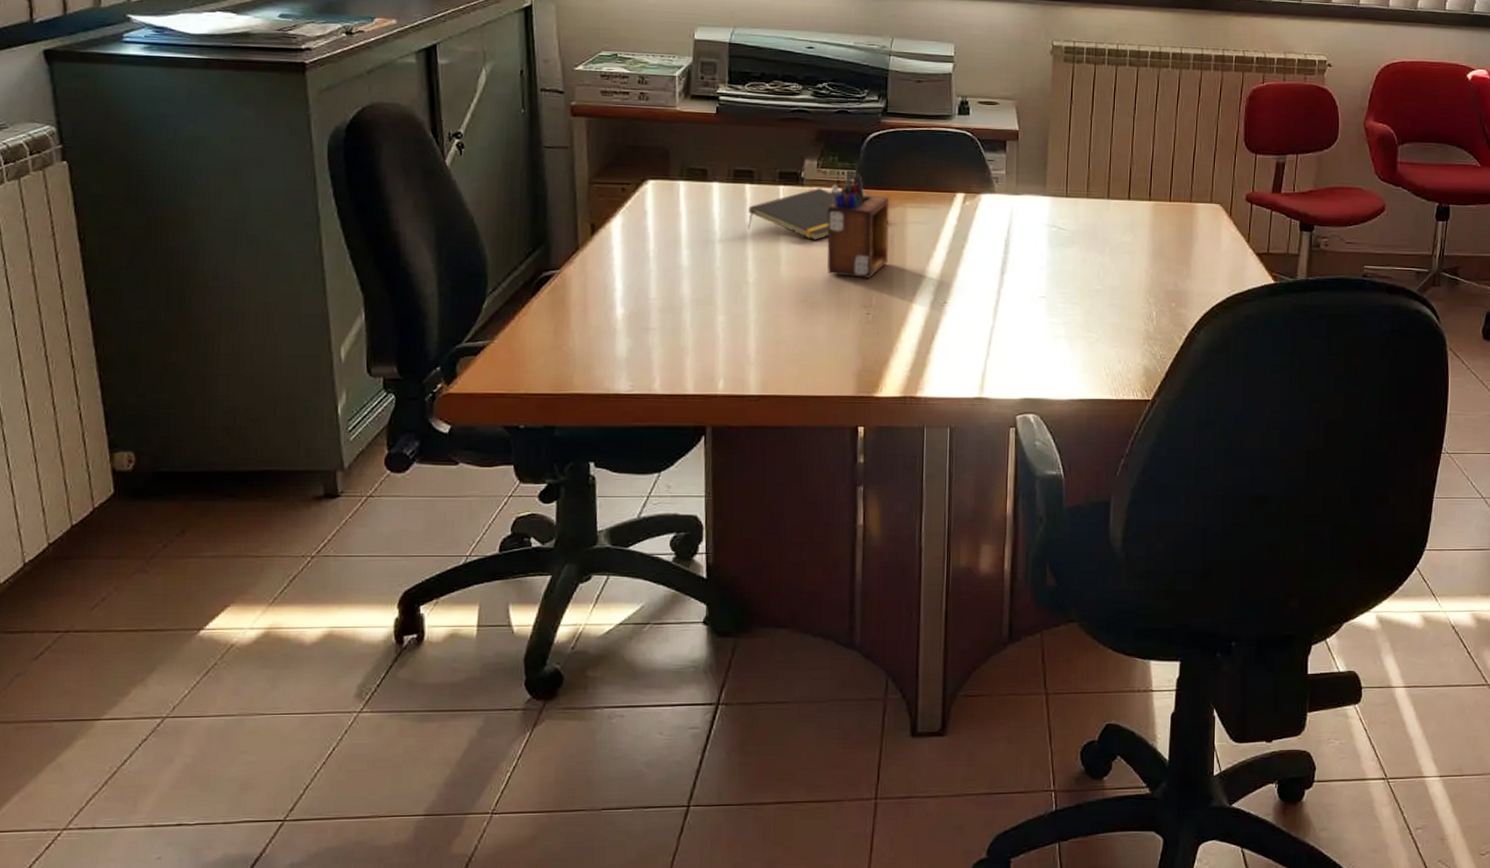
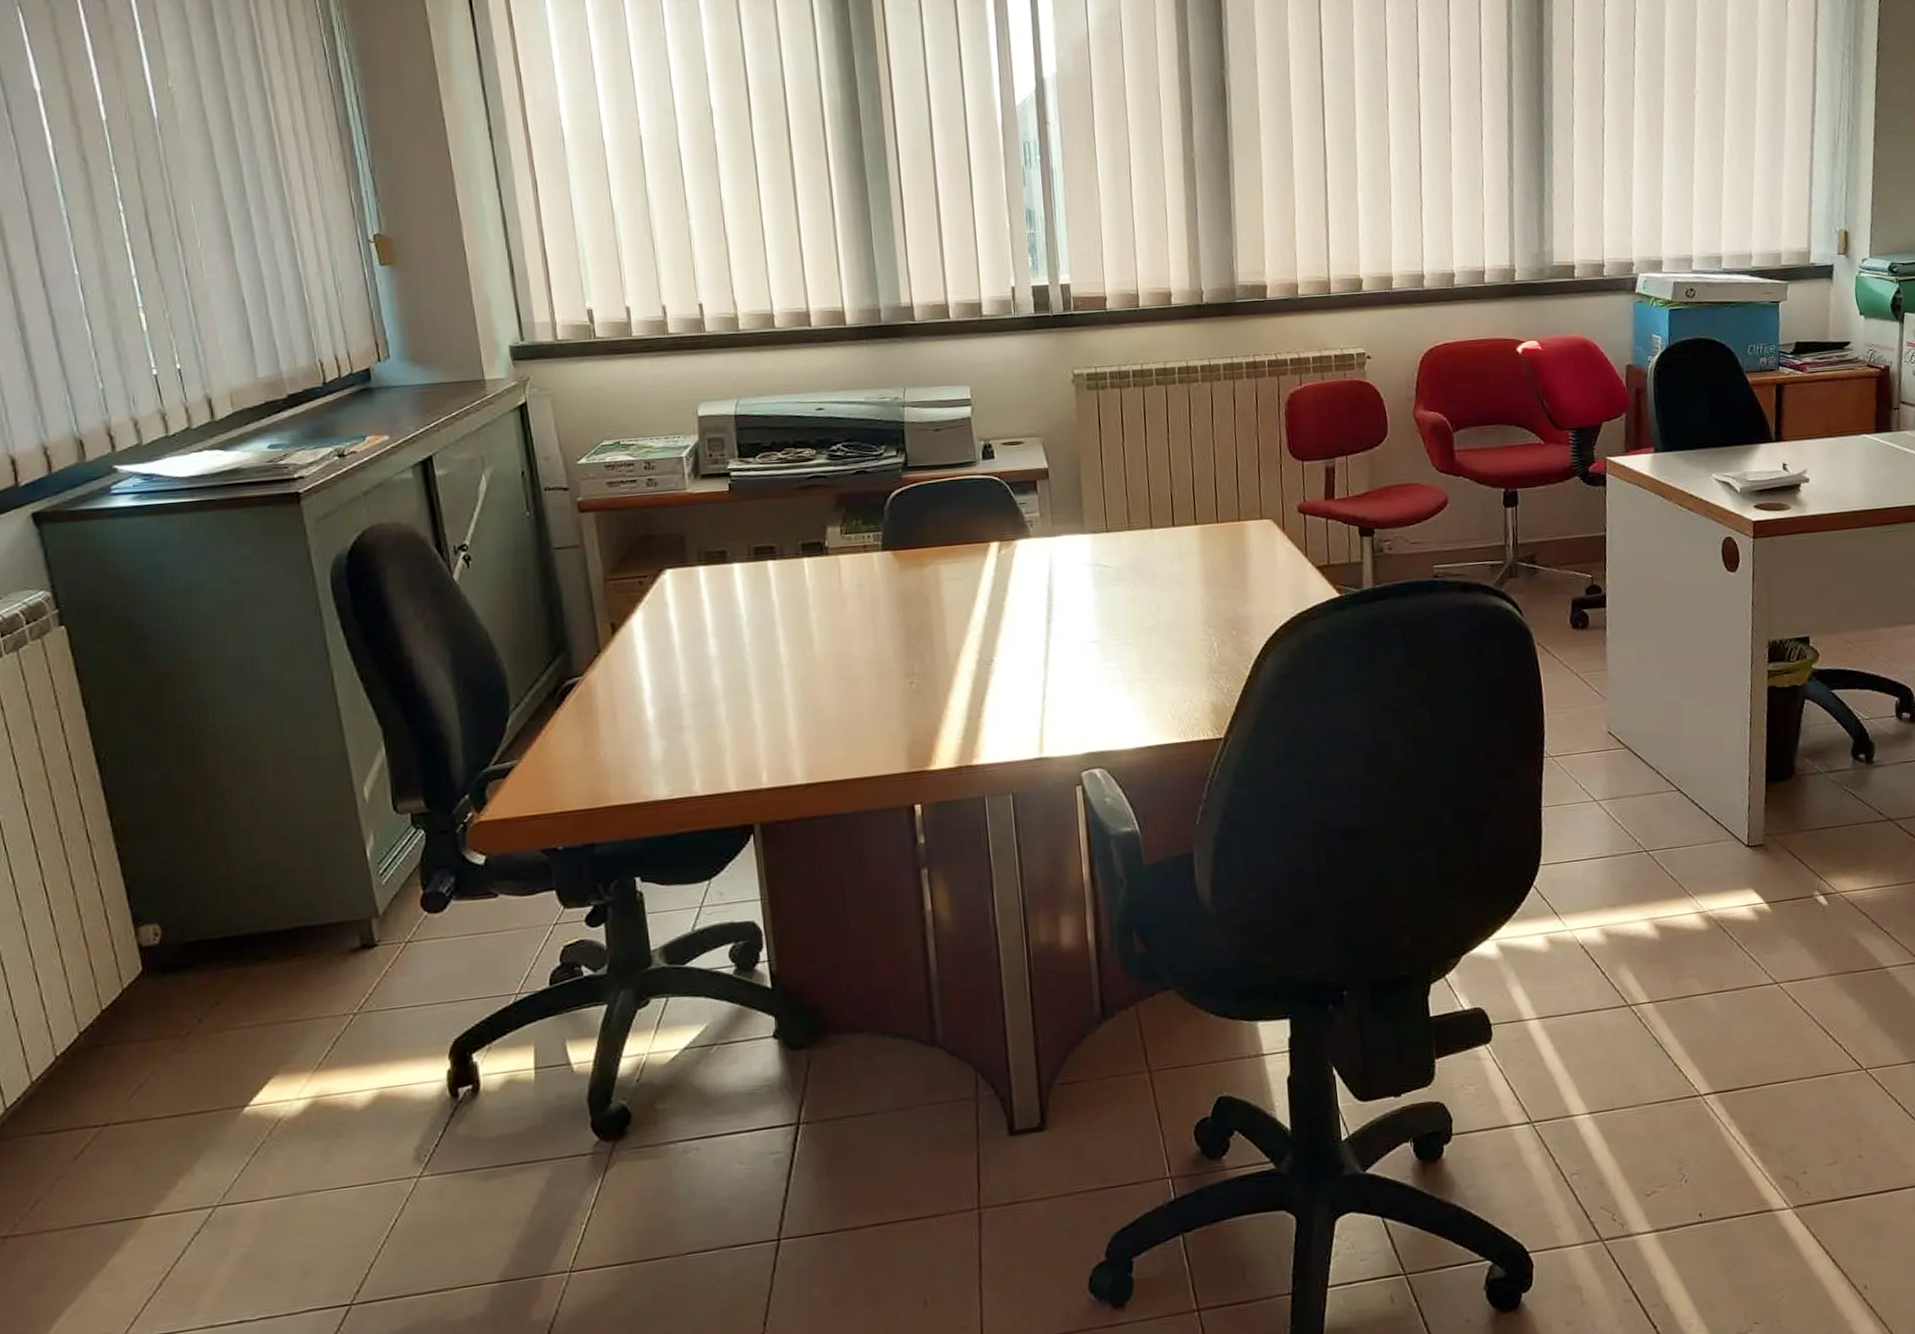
notepad: present [748,187,835,240] -> none [773,554,863,612]
desk organizer: present [826,170,890,278] -> none [856,531,926,646]

